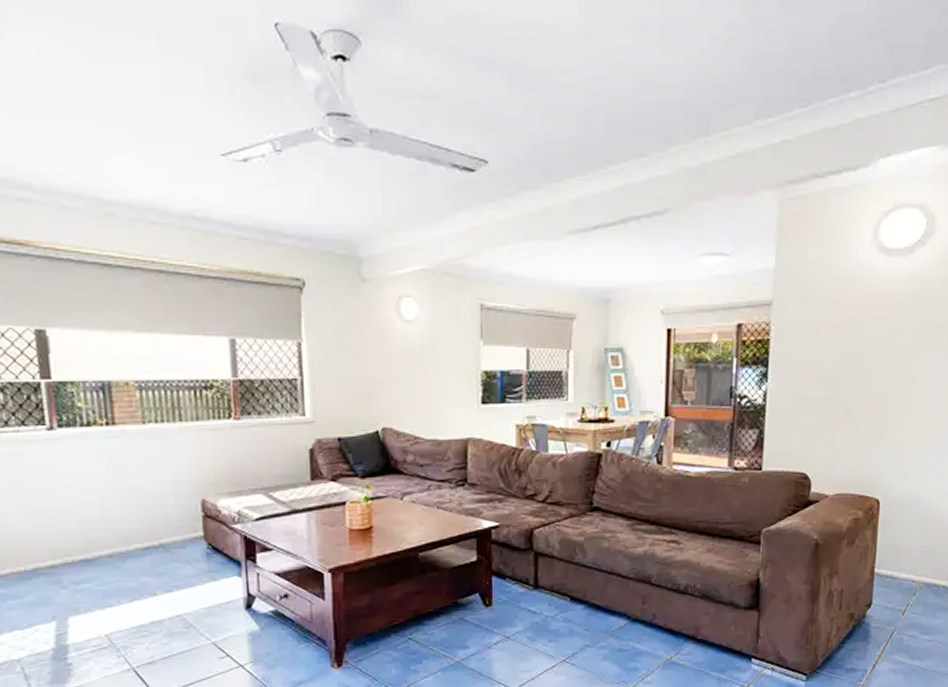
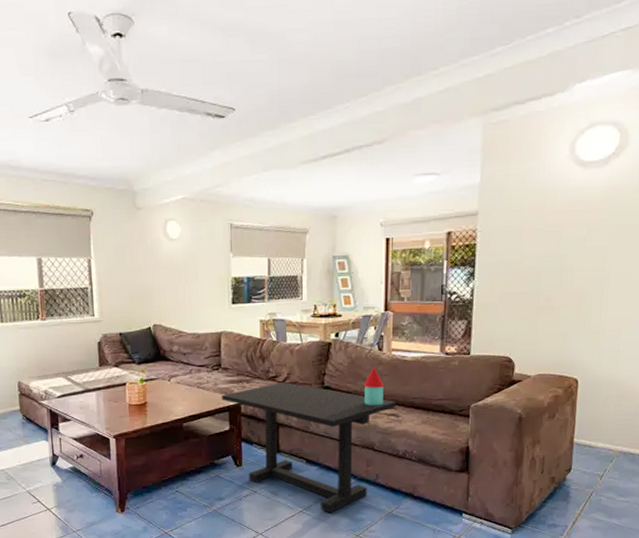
side table: none [467,484,677,662] -> present [221,367,396,513]

